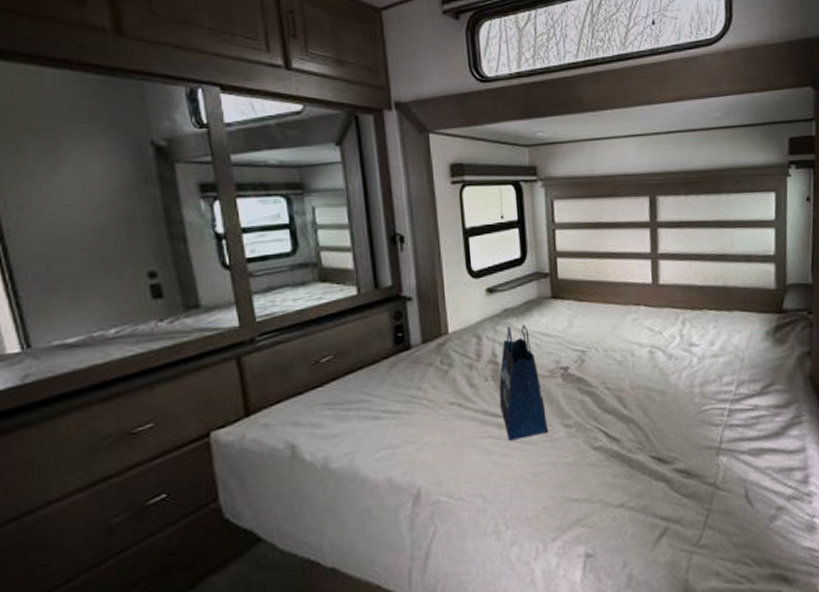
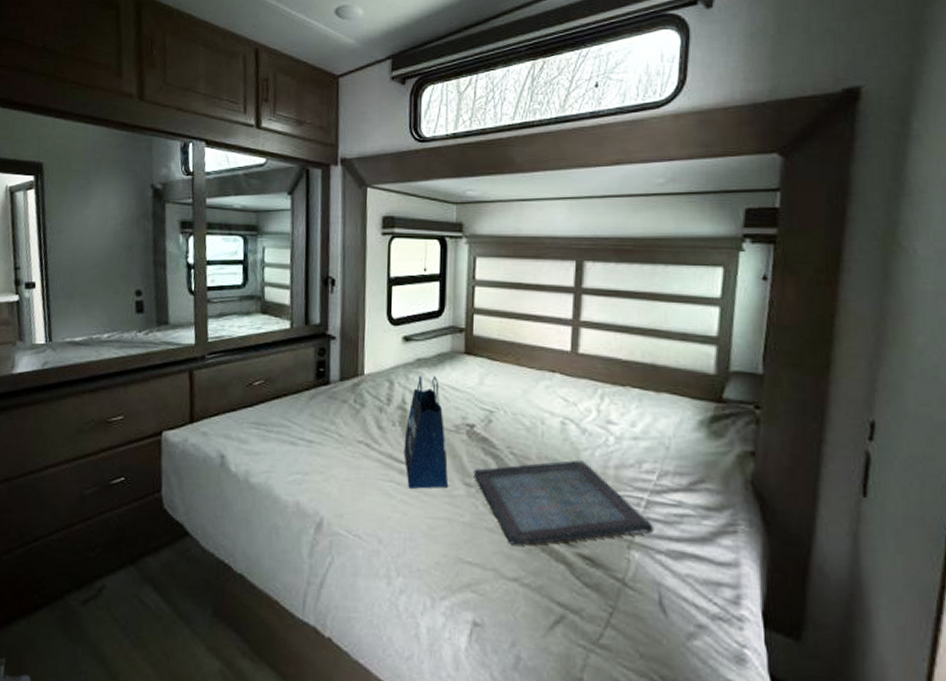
serving tray: none [572,383,737,474] -> present [473,459,654,545]

